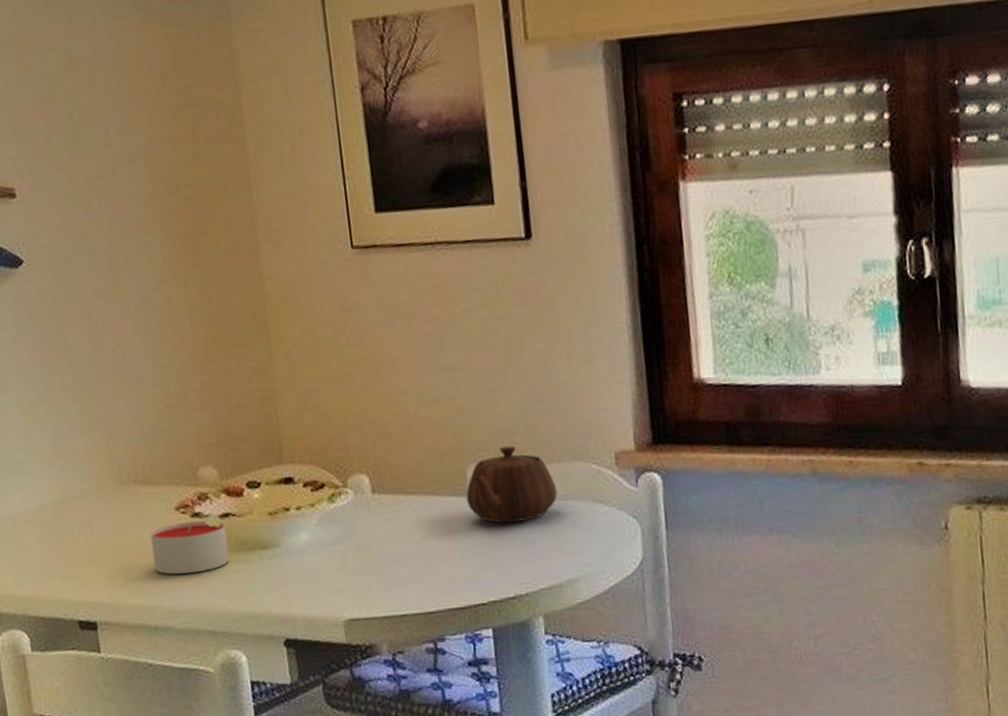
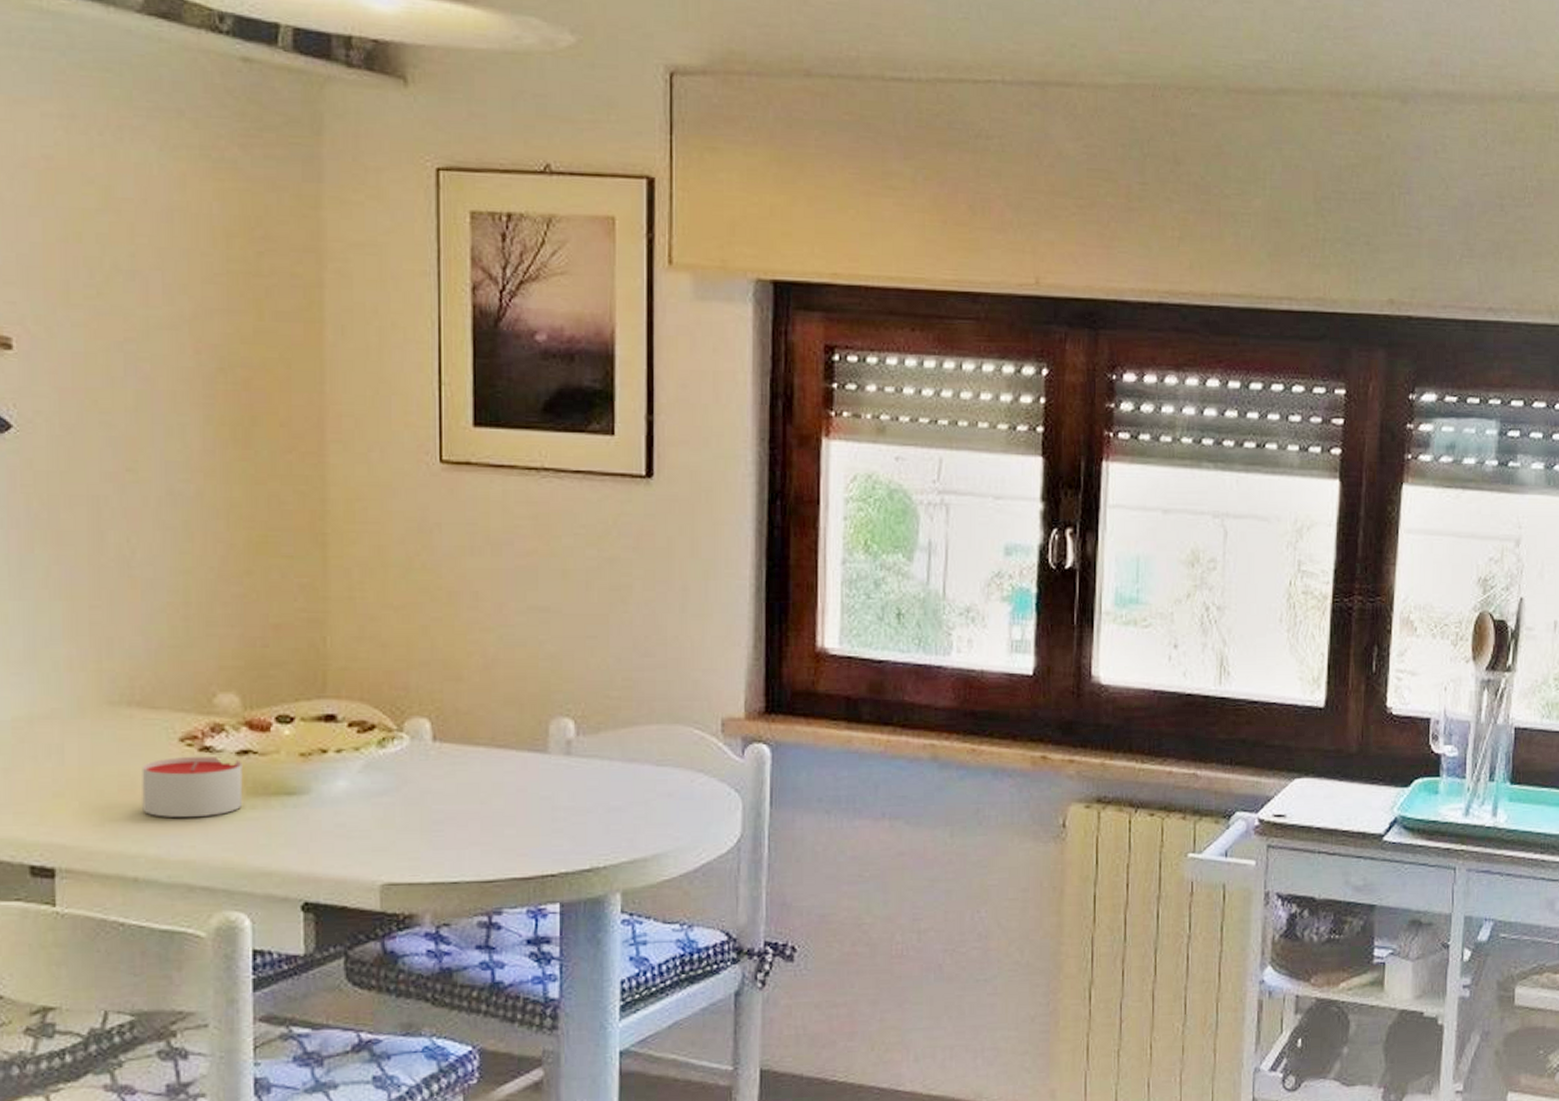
teapot: present [466,446,557,523] -> none [545,701,652,786]

